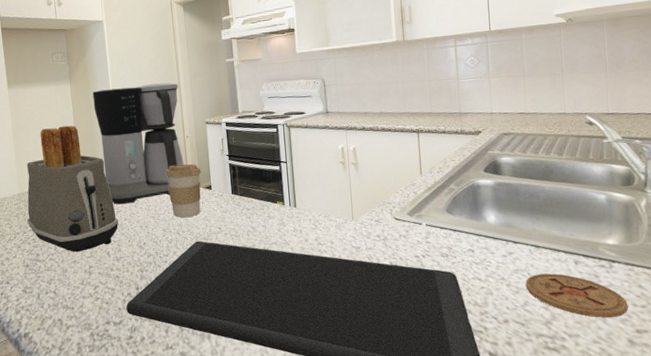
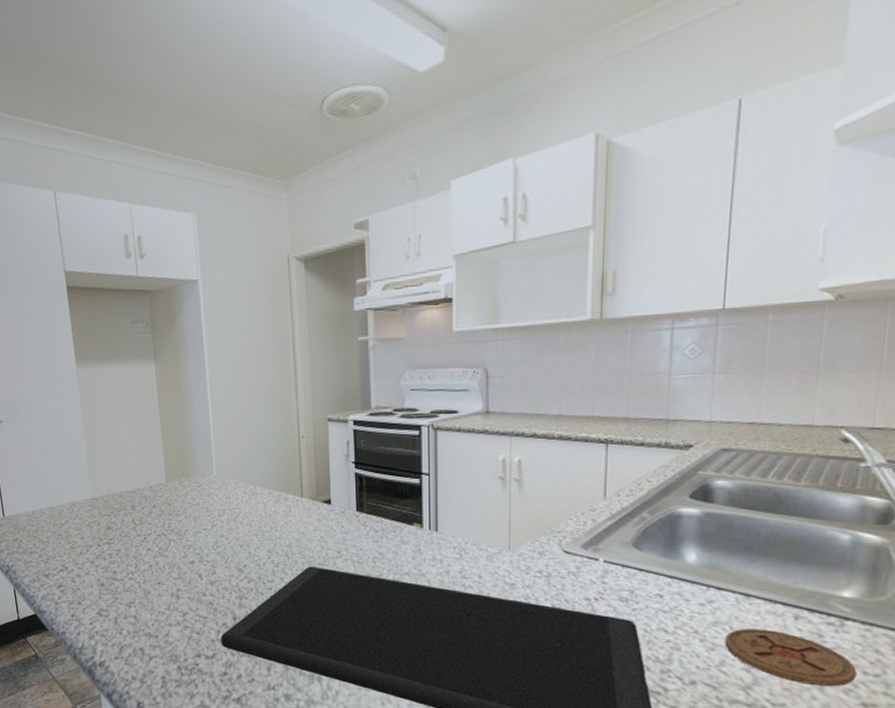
toaster: present [26,125,119,253] -> none [101,416,214,572]
coffee maker: present [92,83,184,205] -> none [183,365,298,518]
coffee cup: present [165,164,201,218] -> none [273,471,319,538]

